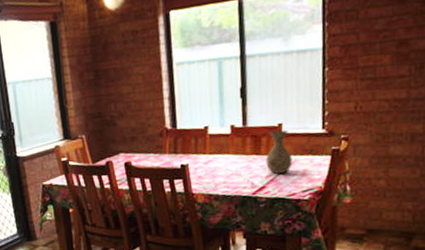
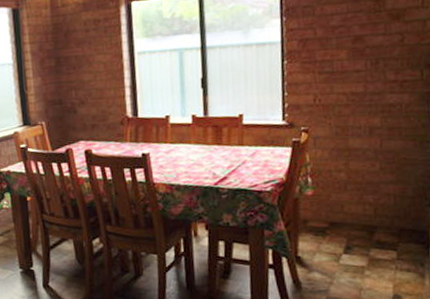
vase: present [265,129,293,174] -> none [227,120,254,164]

